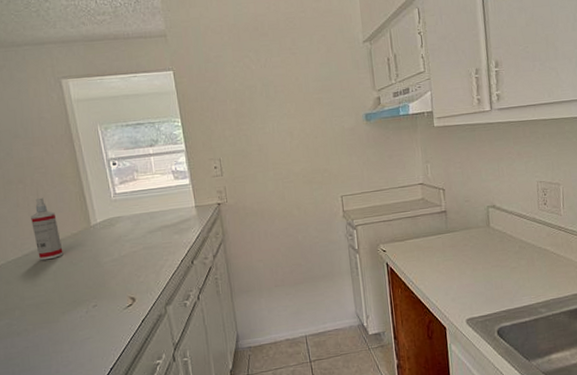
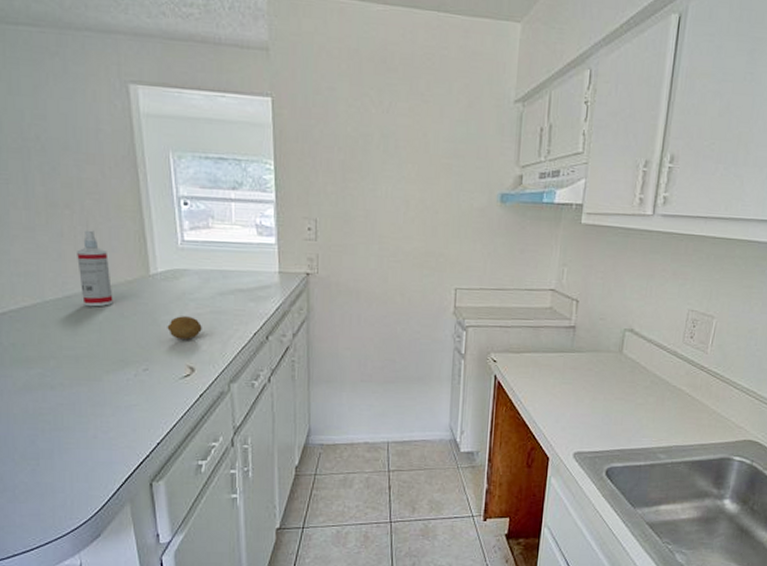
fruit: none [109,255,138,276] -> present [167,316,202,340]

